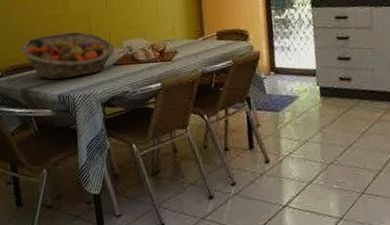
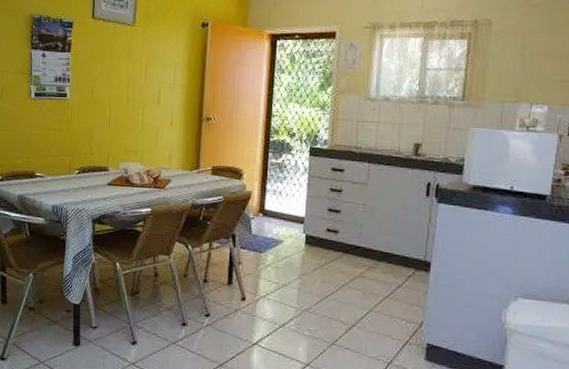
fruit basket: present [21,31,115,80] -> none [23,146,111,192]

